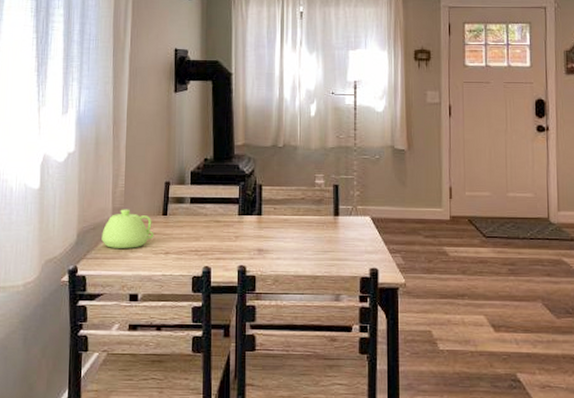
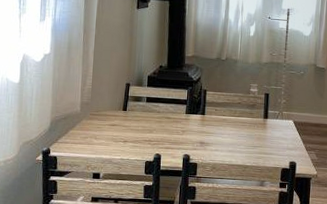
teapot: present [101,209,154,248] -> none [71,103,115,136]

